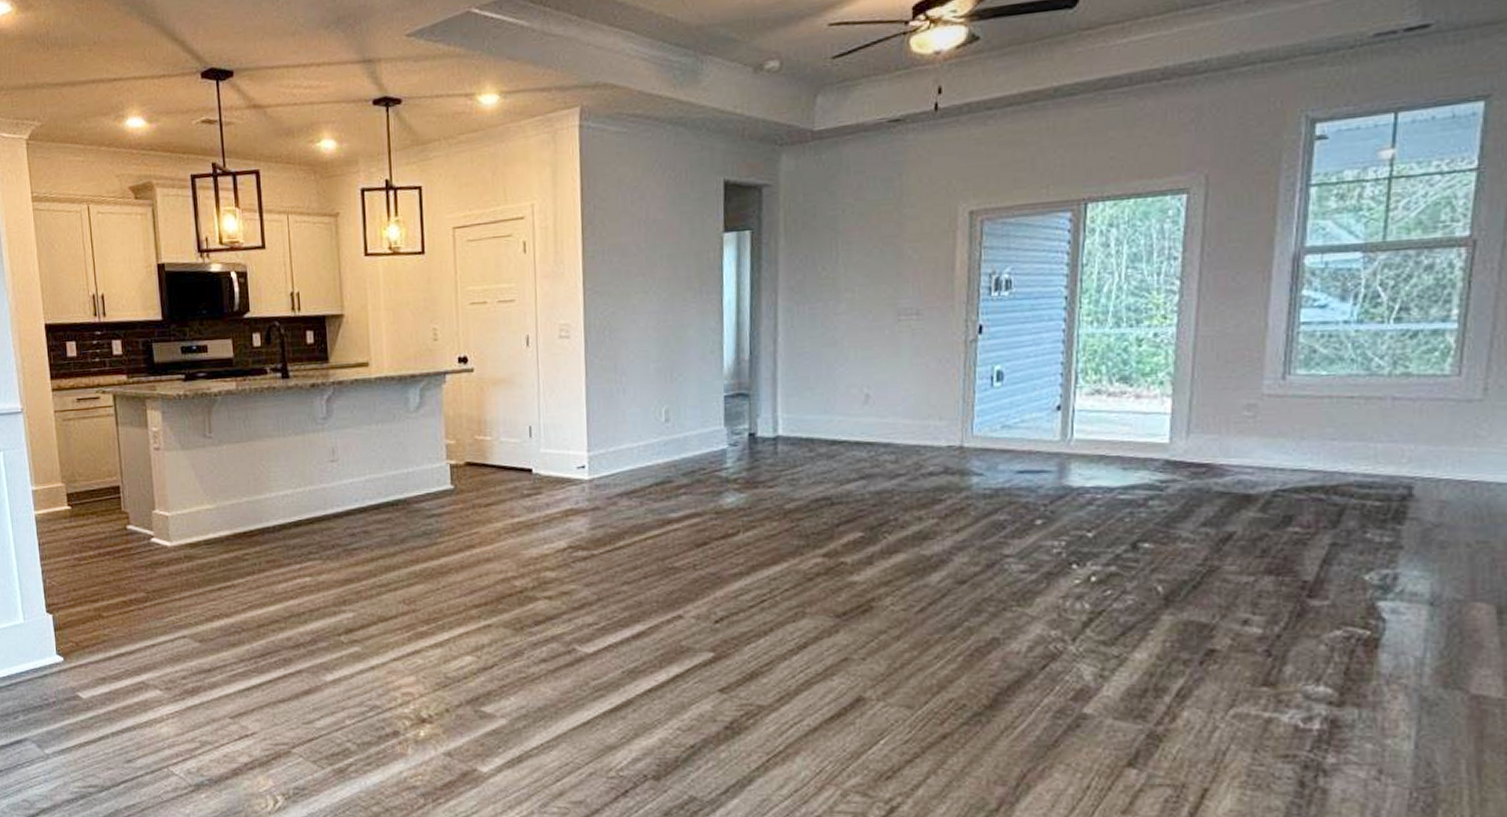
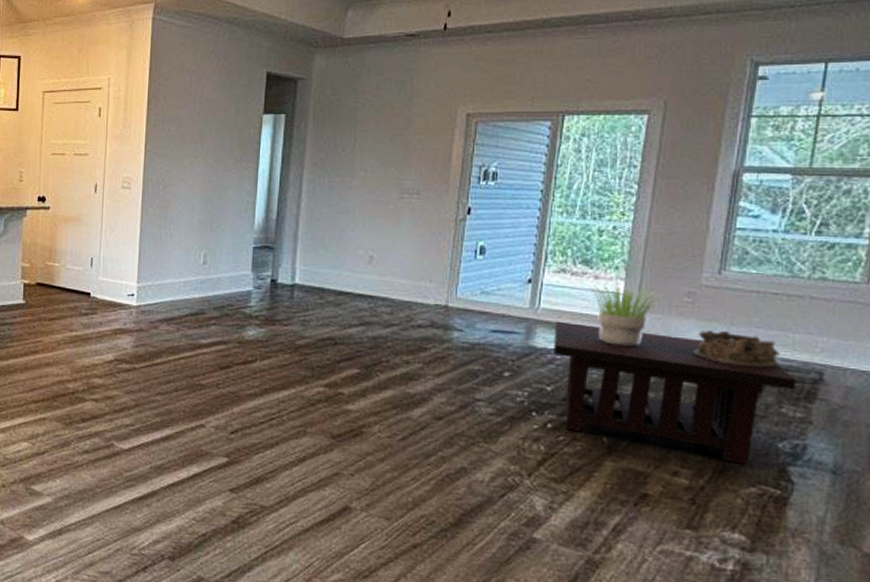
coffee table: none [1092,453,1383,605] -> present [554,321,797,465]
potted plant: none [1128,405,1220,476] -> present [588,285,664,346]
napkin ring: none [1258,446,1361,488] -> present [693,329,780,368]

